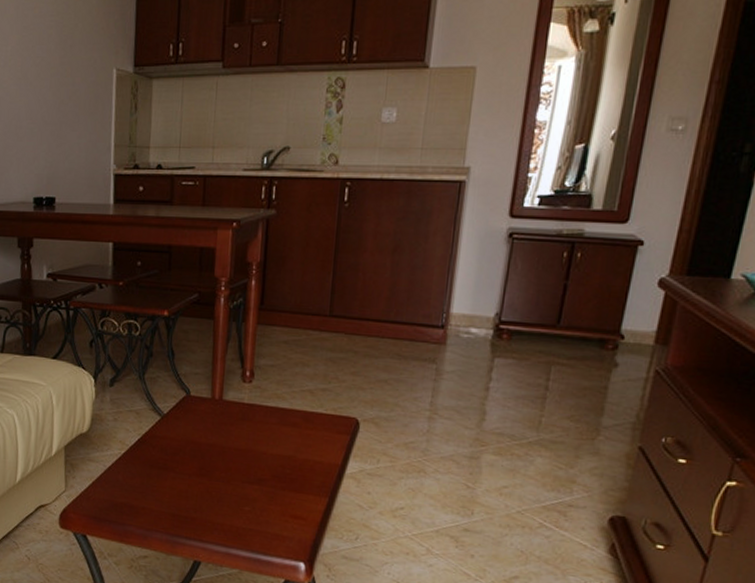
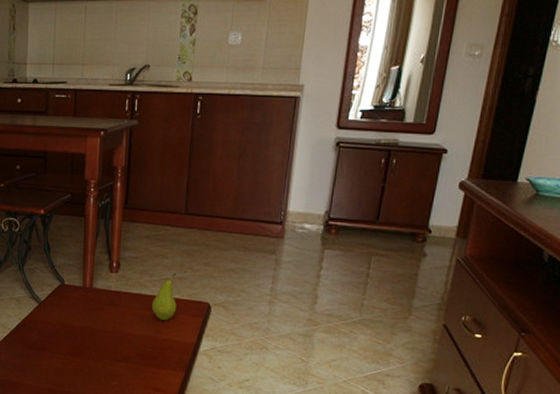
fruit: none [290,384,320,438] -> present [151,273,177,321]

